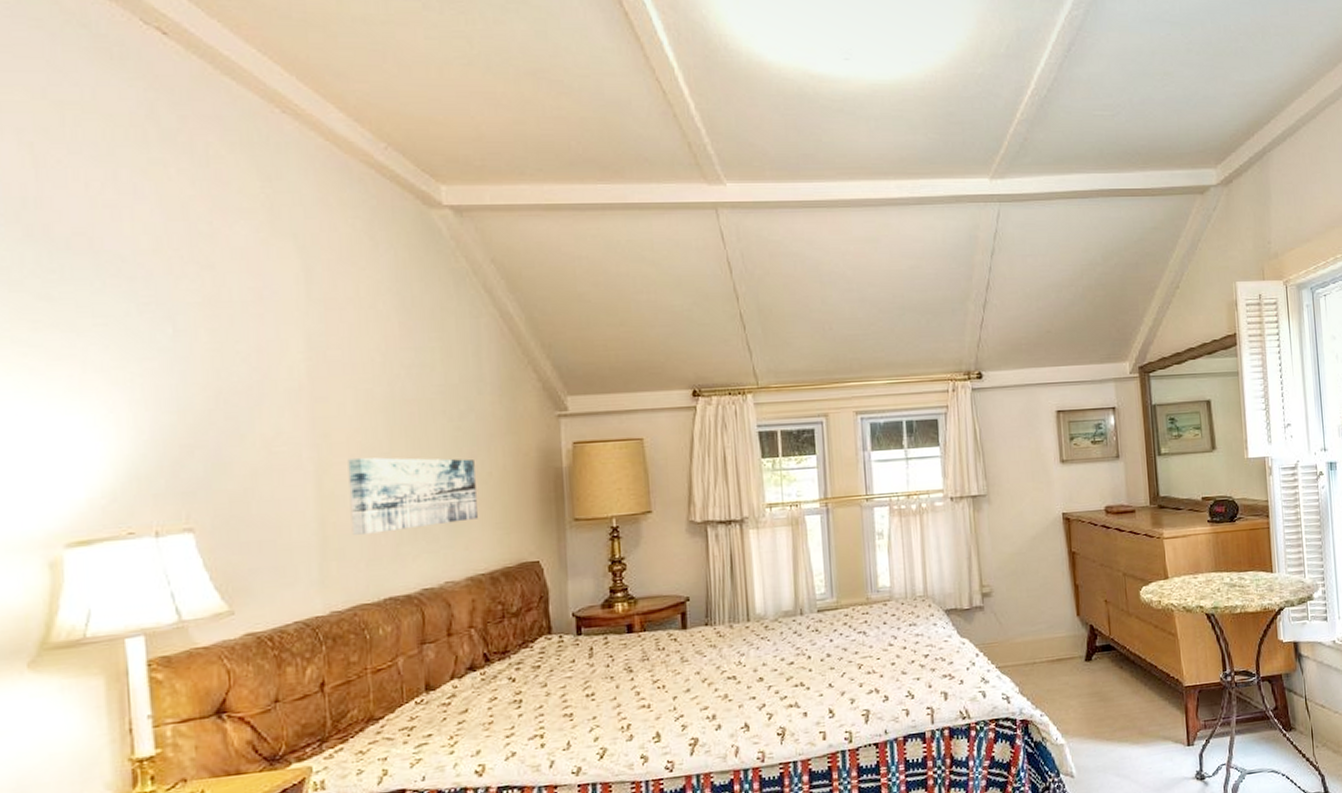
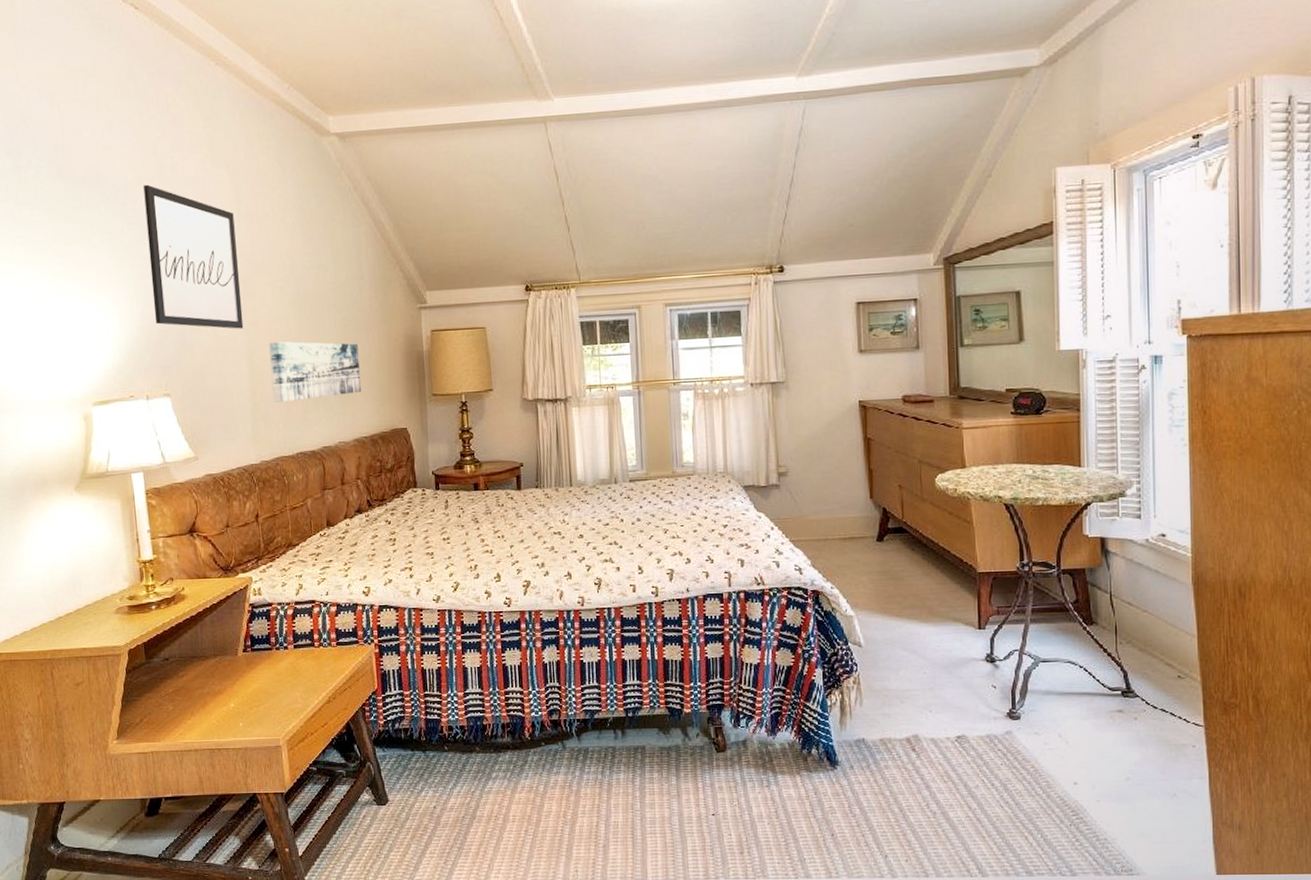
wall art: none [164,255,311,443] -> present [143,184,244,329]

